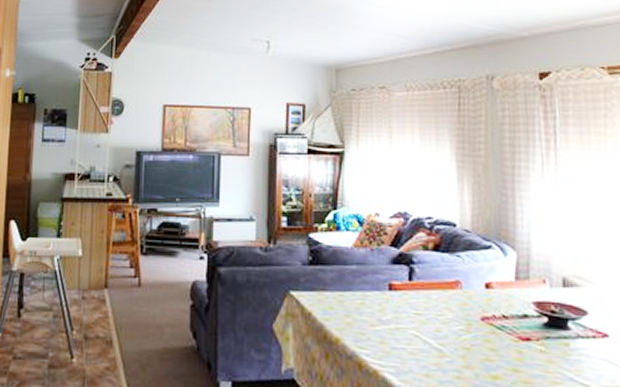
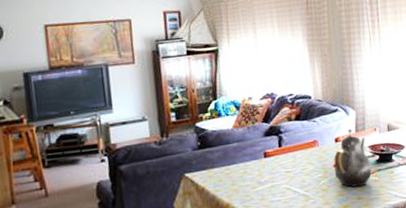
teapot: none [482,273,537,356] -> present [334,128,372,188]

